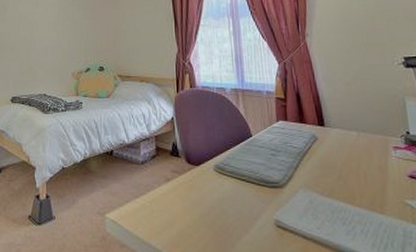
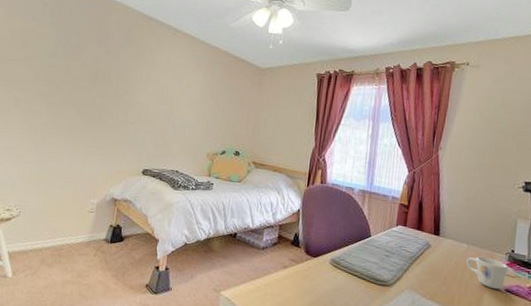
mug: none [359,142,407,177] -> present [466,256,508,290]

